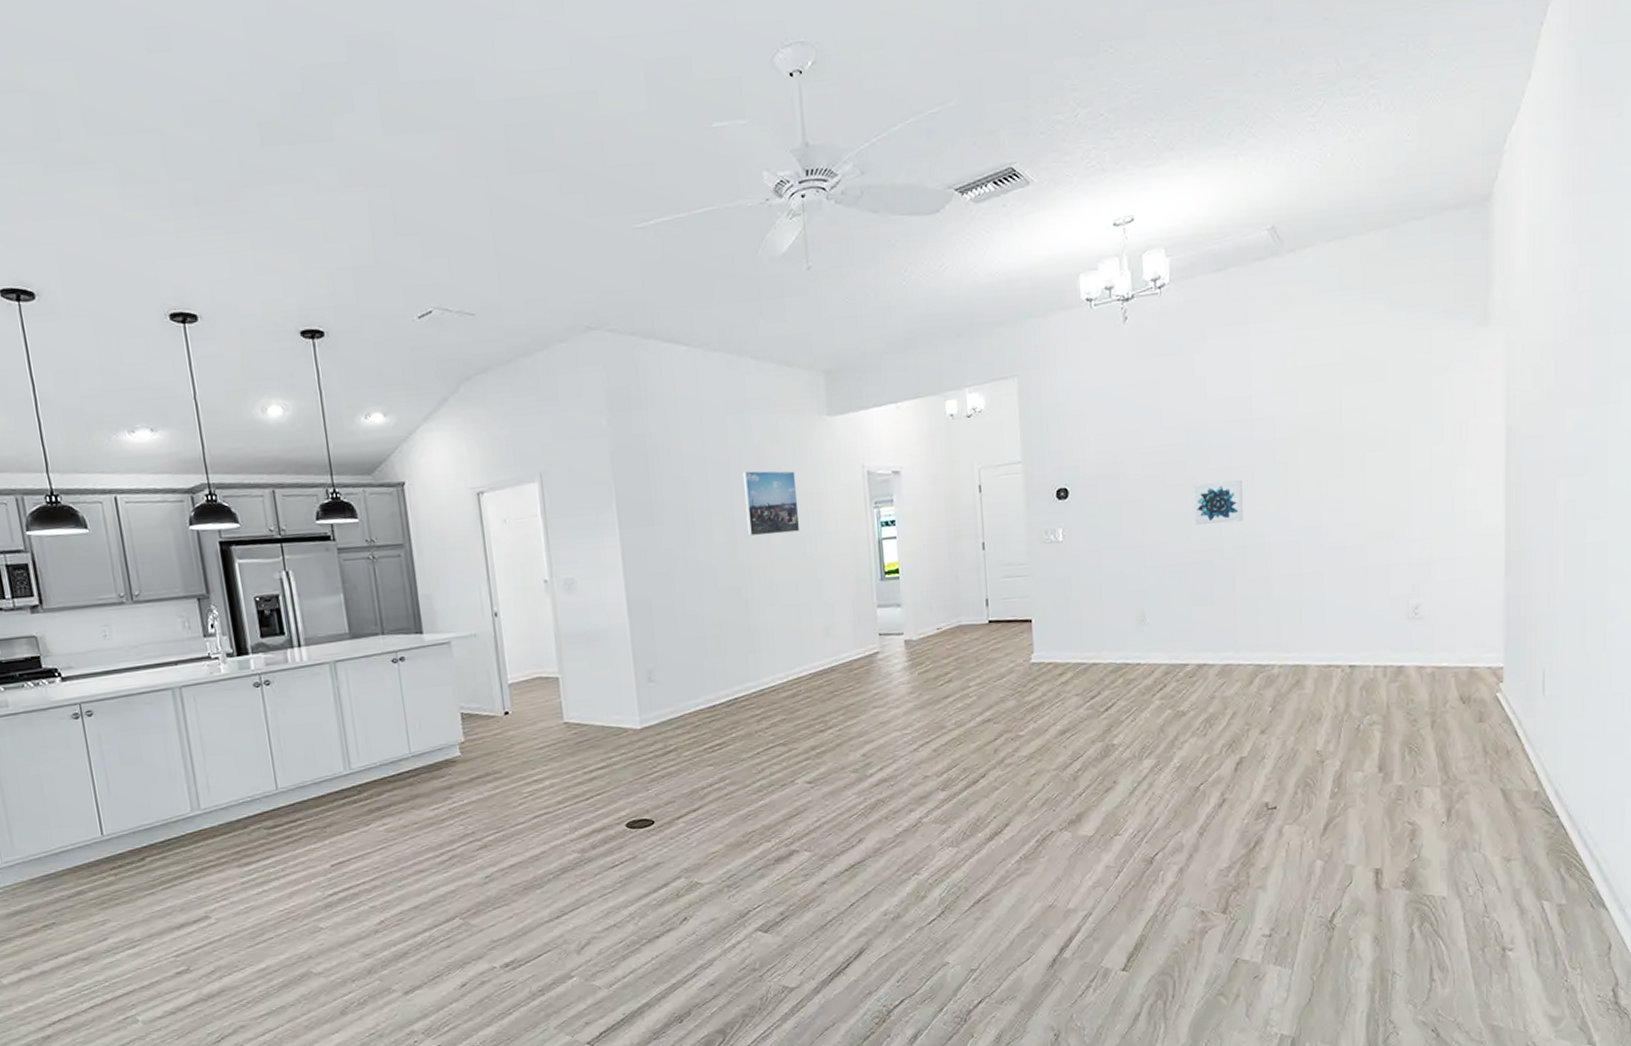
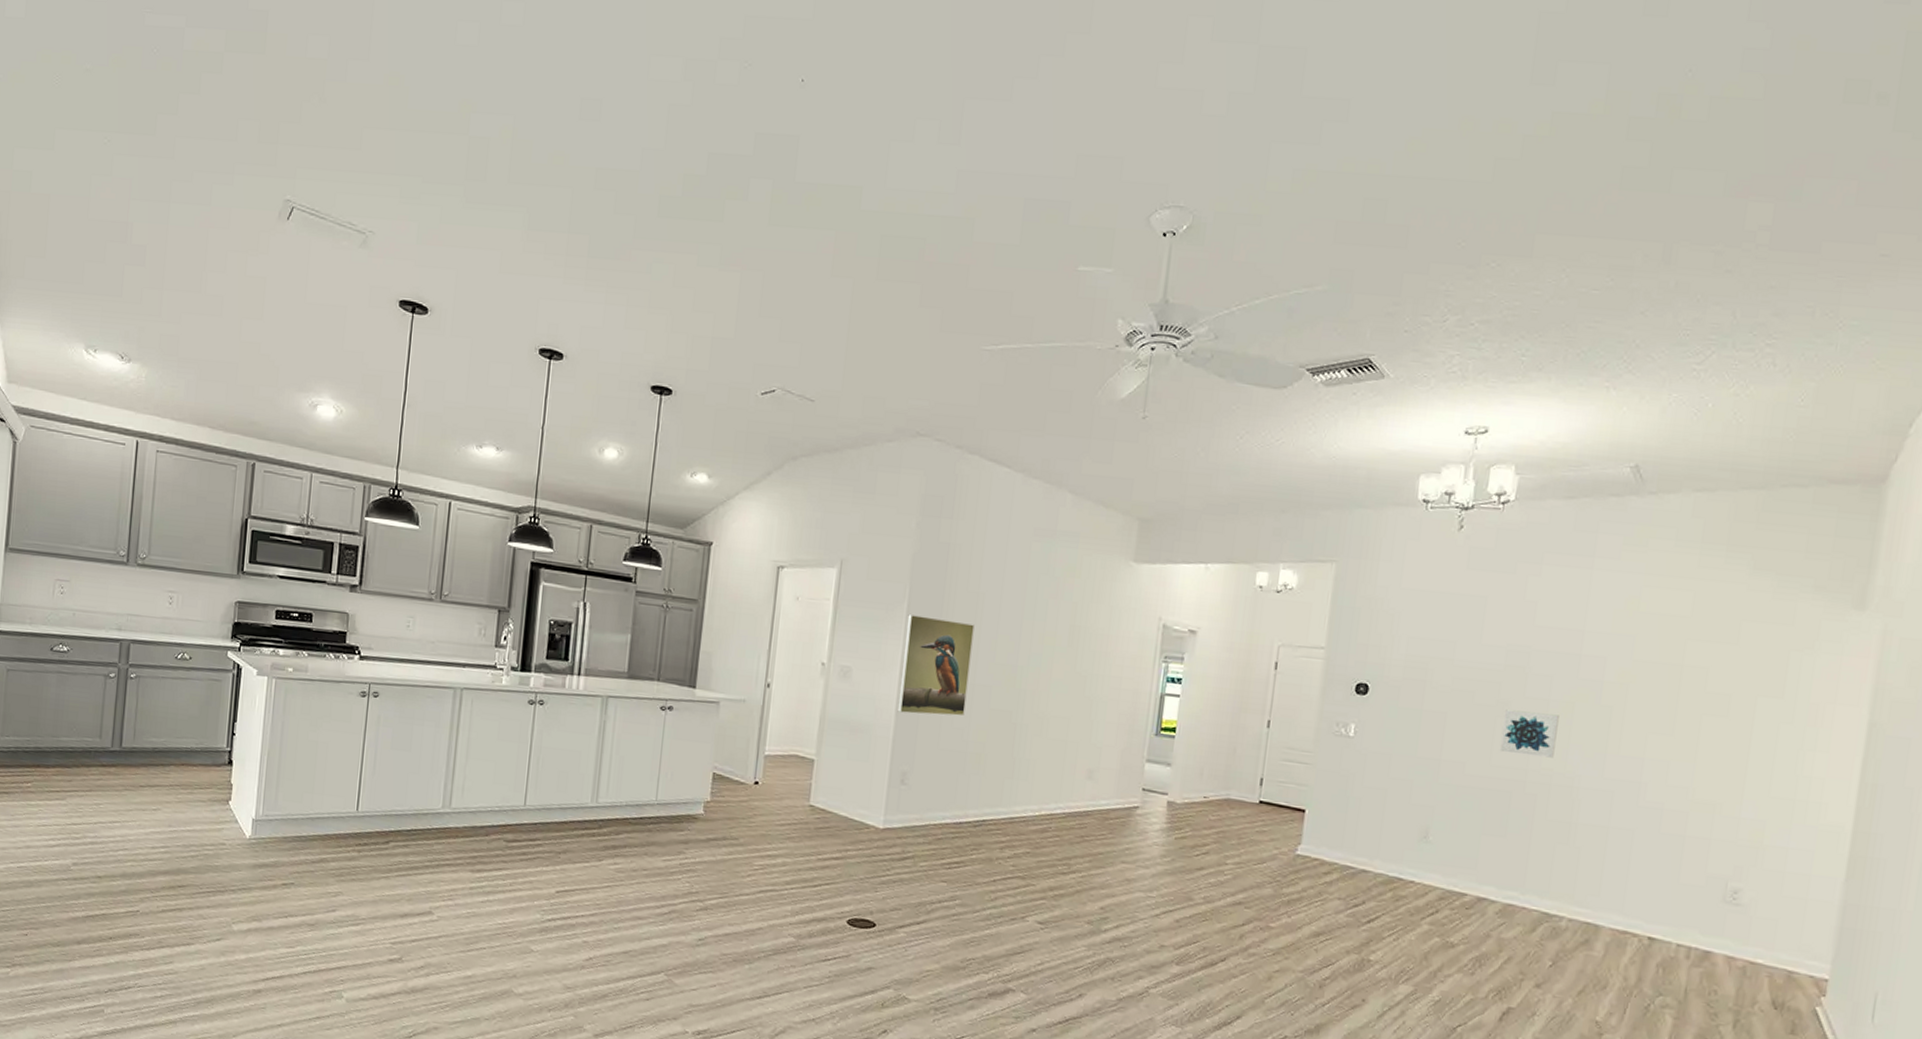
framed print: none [619,510,695,613] -> present [897,614,975,717]
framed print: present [742,470,800,537] -> none [1030,599,1090,669]

